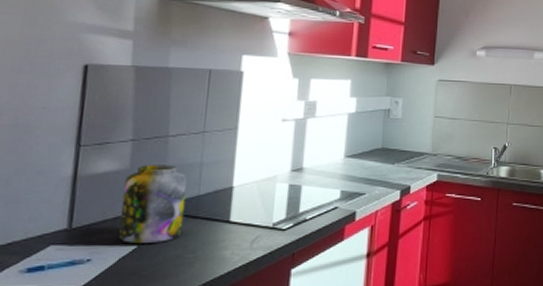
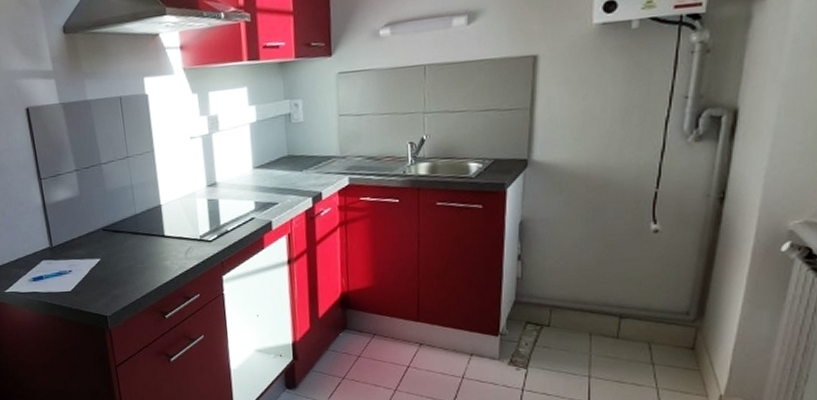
jar: present [119,165,187,243] -> none [78,189,130,257]

